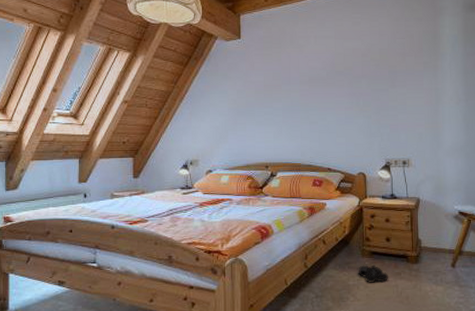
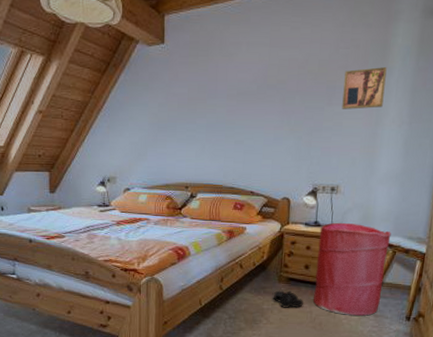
laundry hamper: none [396,194,464,287] -> present [313,222,391,316]
wall art: none [403,53,440,90] -> present [342,67,387,109]

